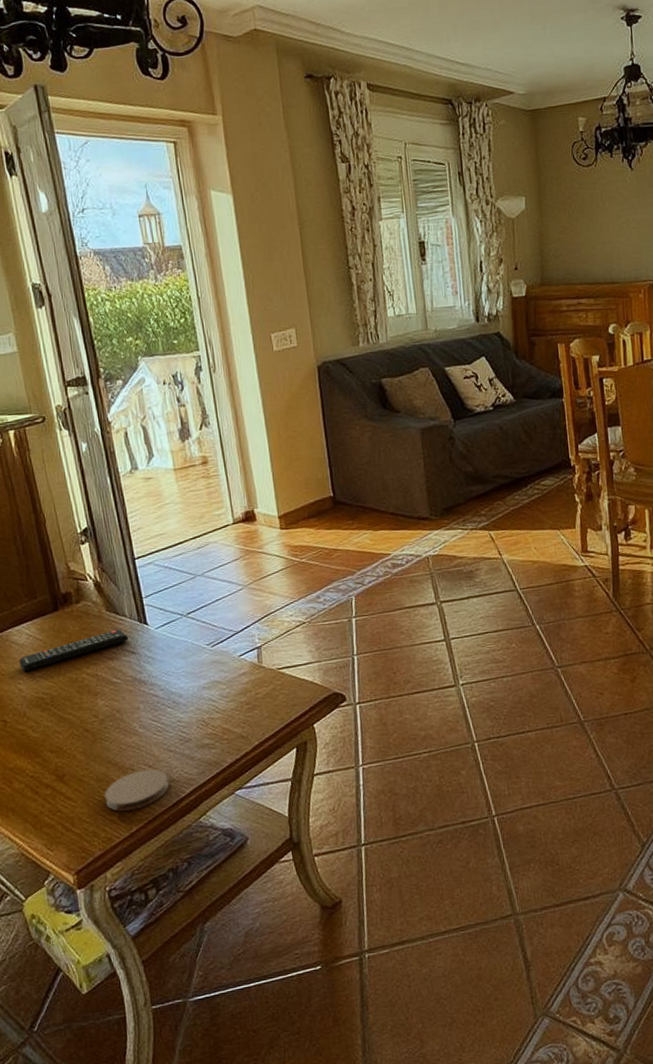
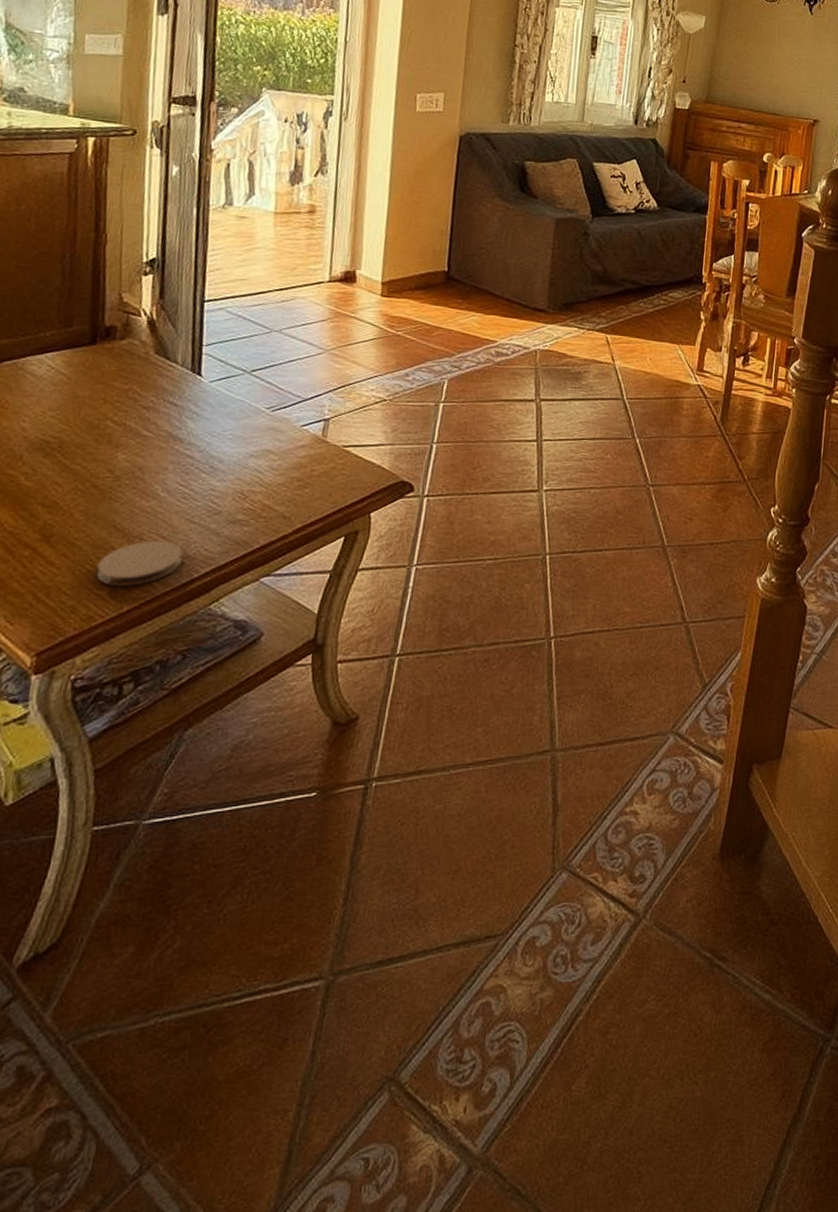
remote control: present [19,629,129,671] -> none [30,376,175,408]

